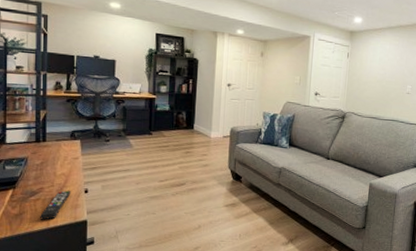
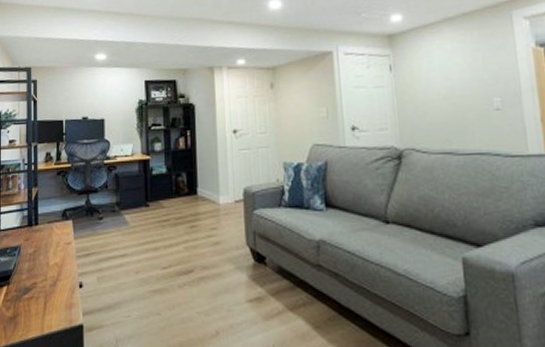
remote control: present [40,190,71,220] -> none [34,285,65,325]

